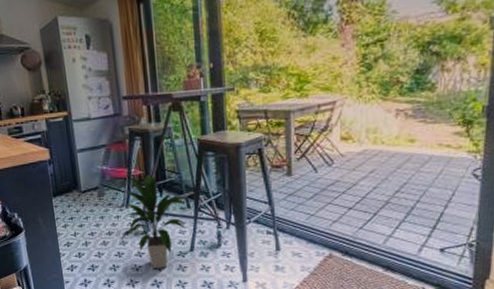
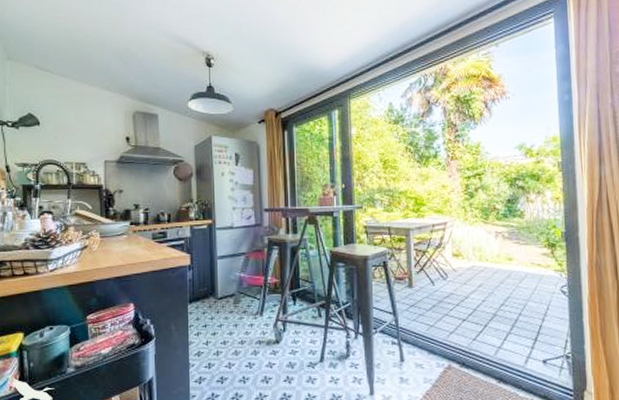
indoor plant: present [119,174,188,268] -> none [250,282,320,380]

